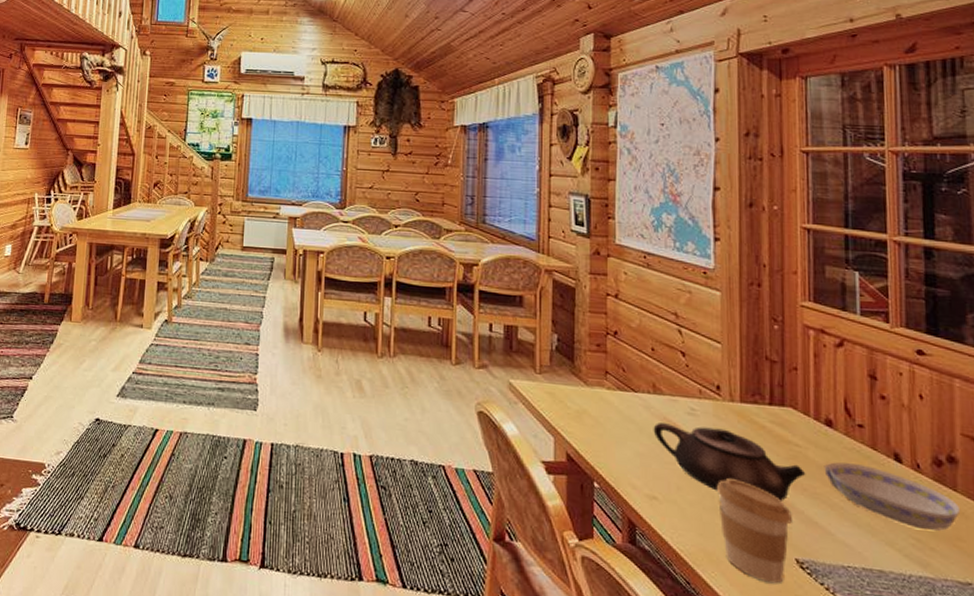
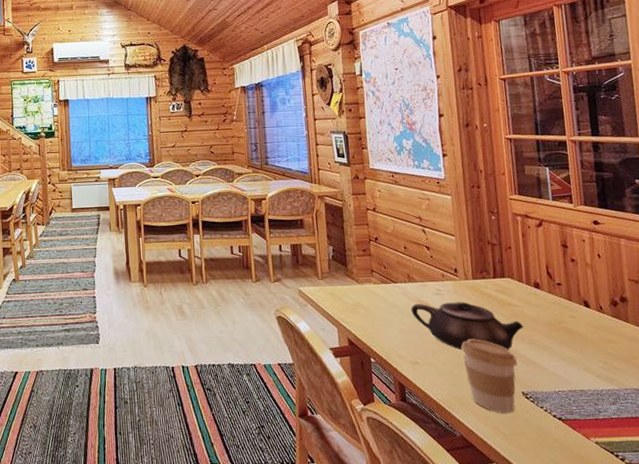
bowl: present [824,462,960,531] -> none [536,313,632,355]

